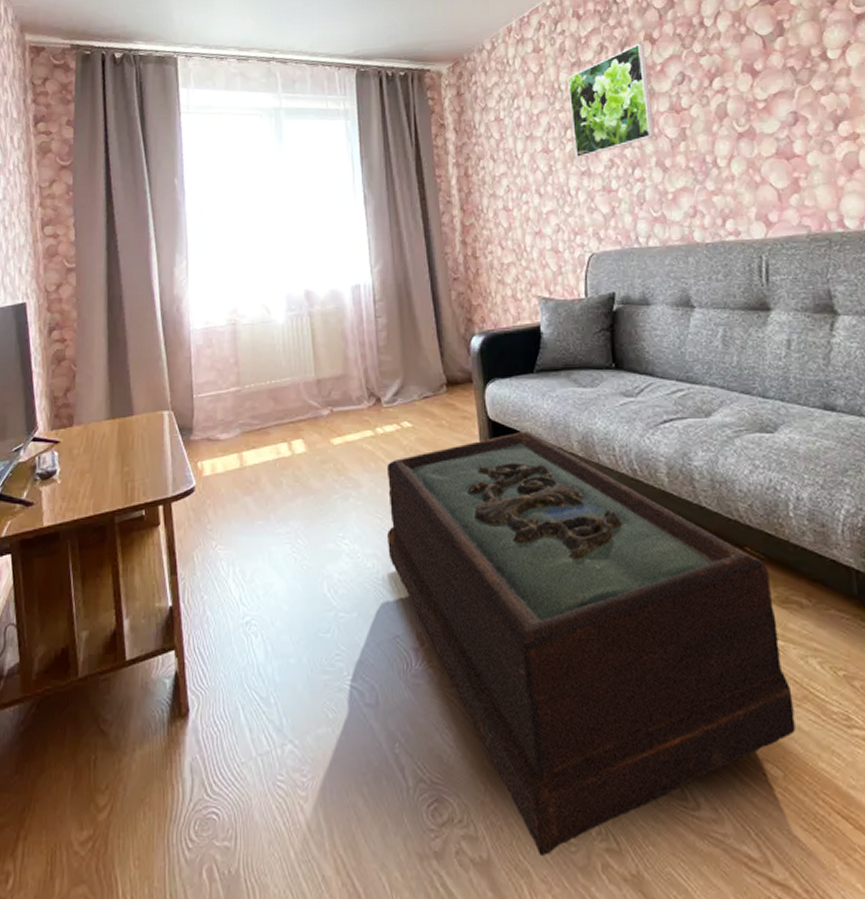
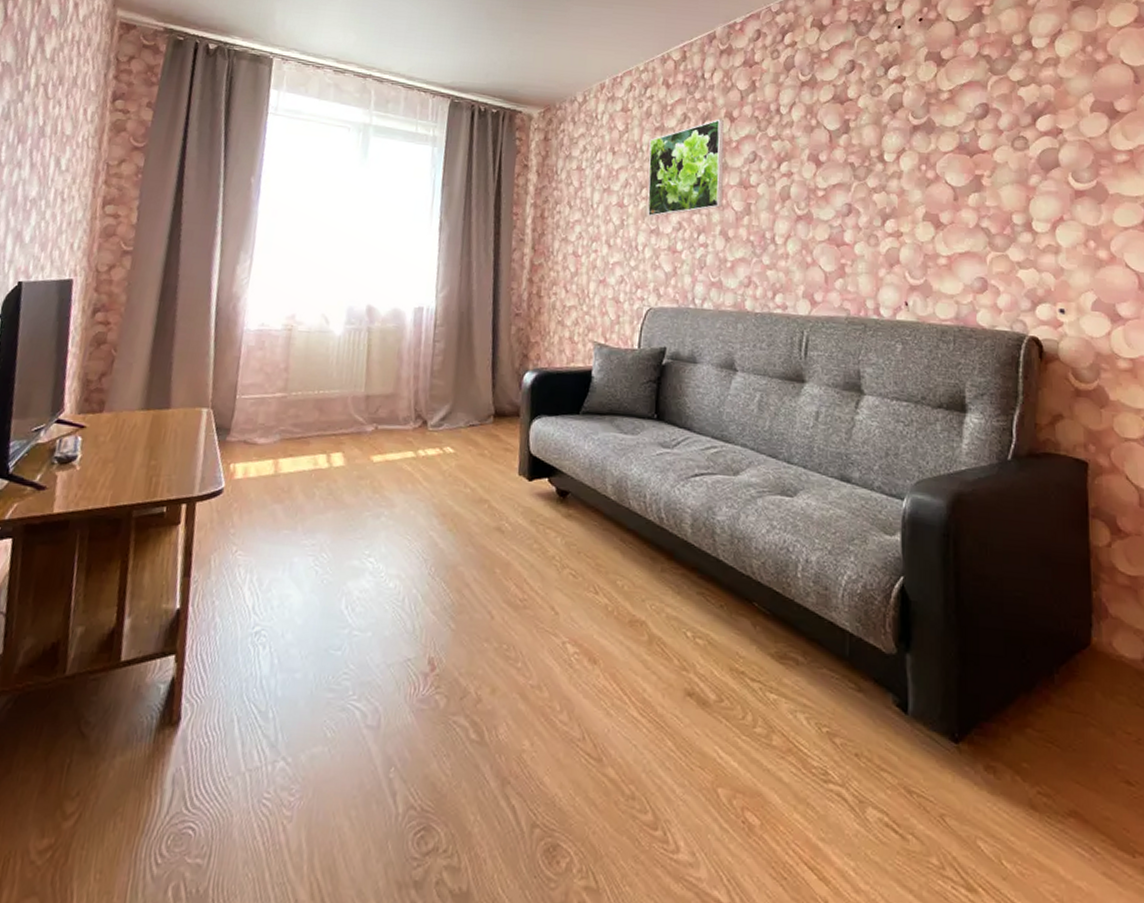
coffee table: present [386,430,796,857] -> none [412,469,778,892]

